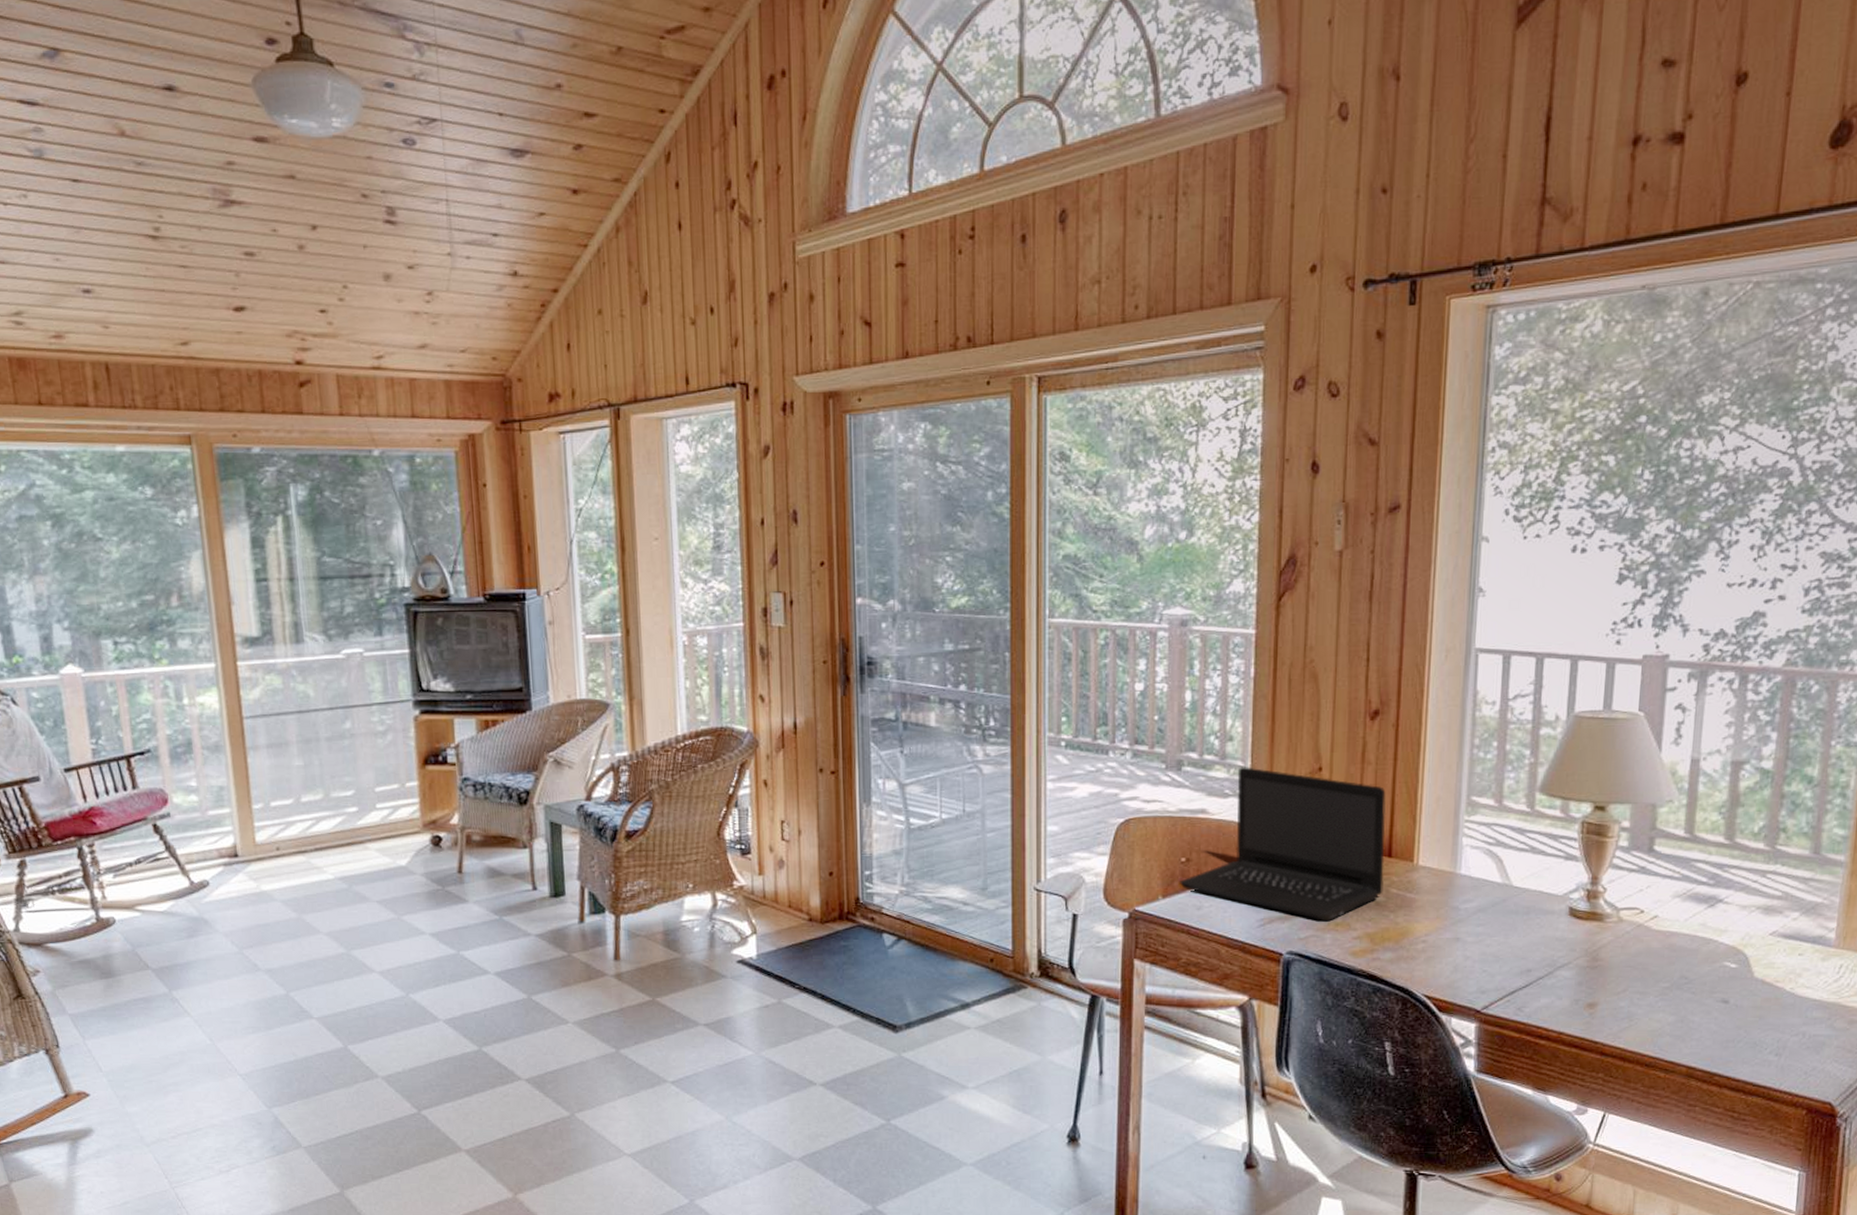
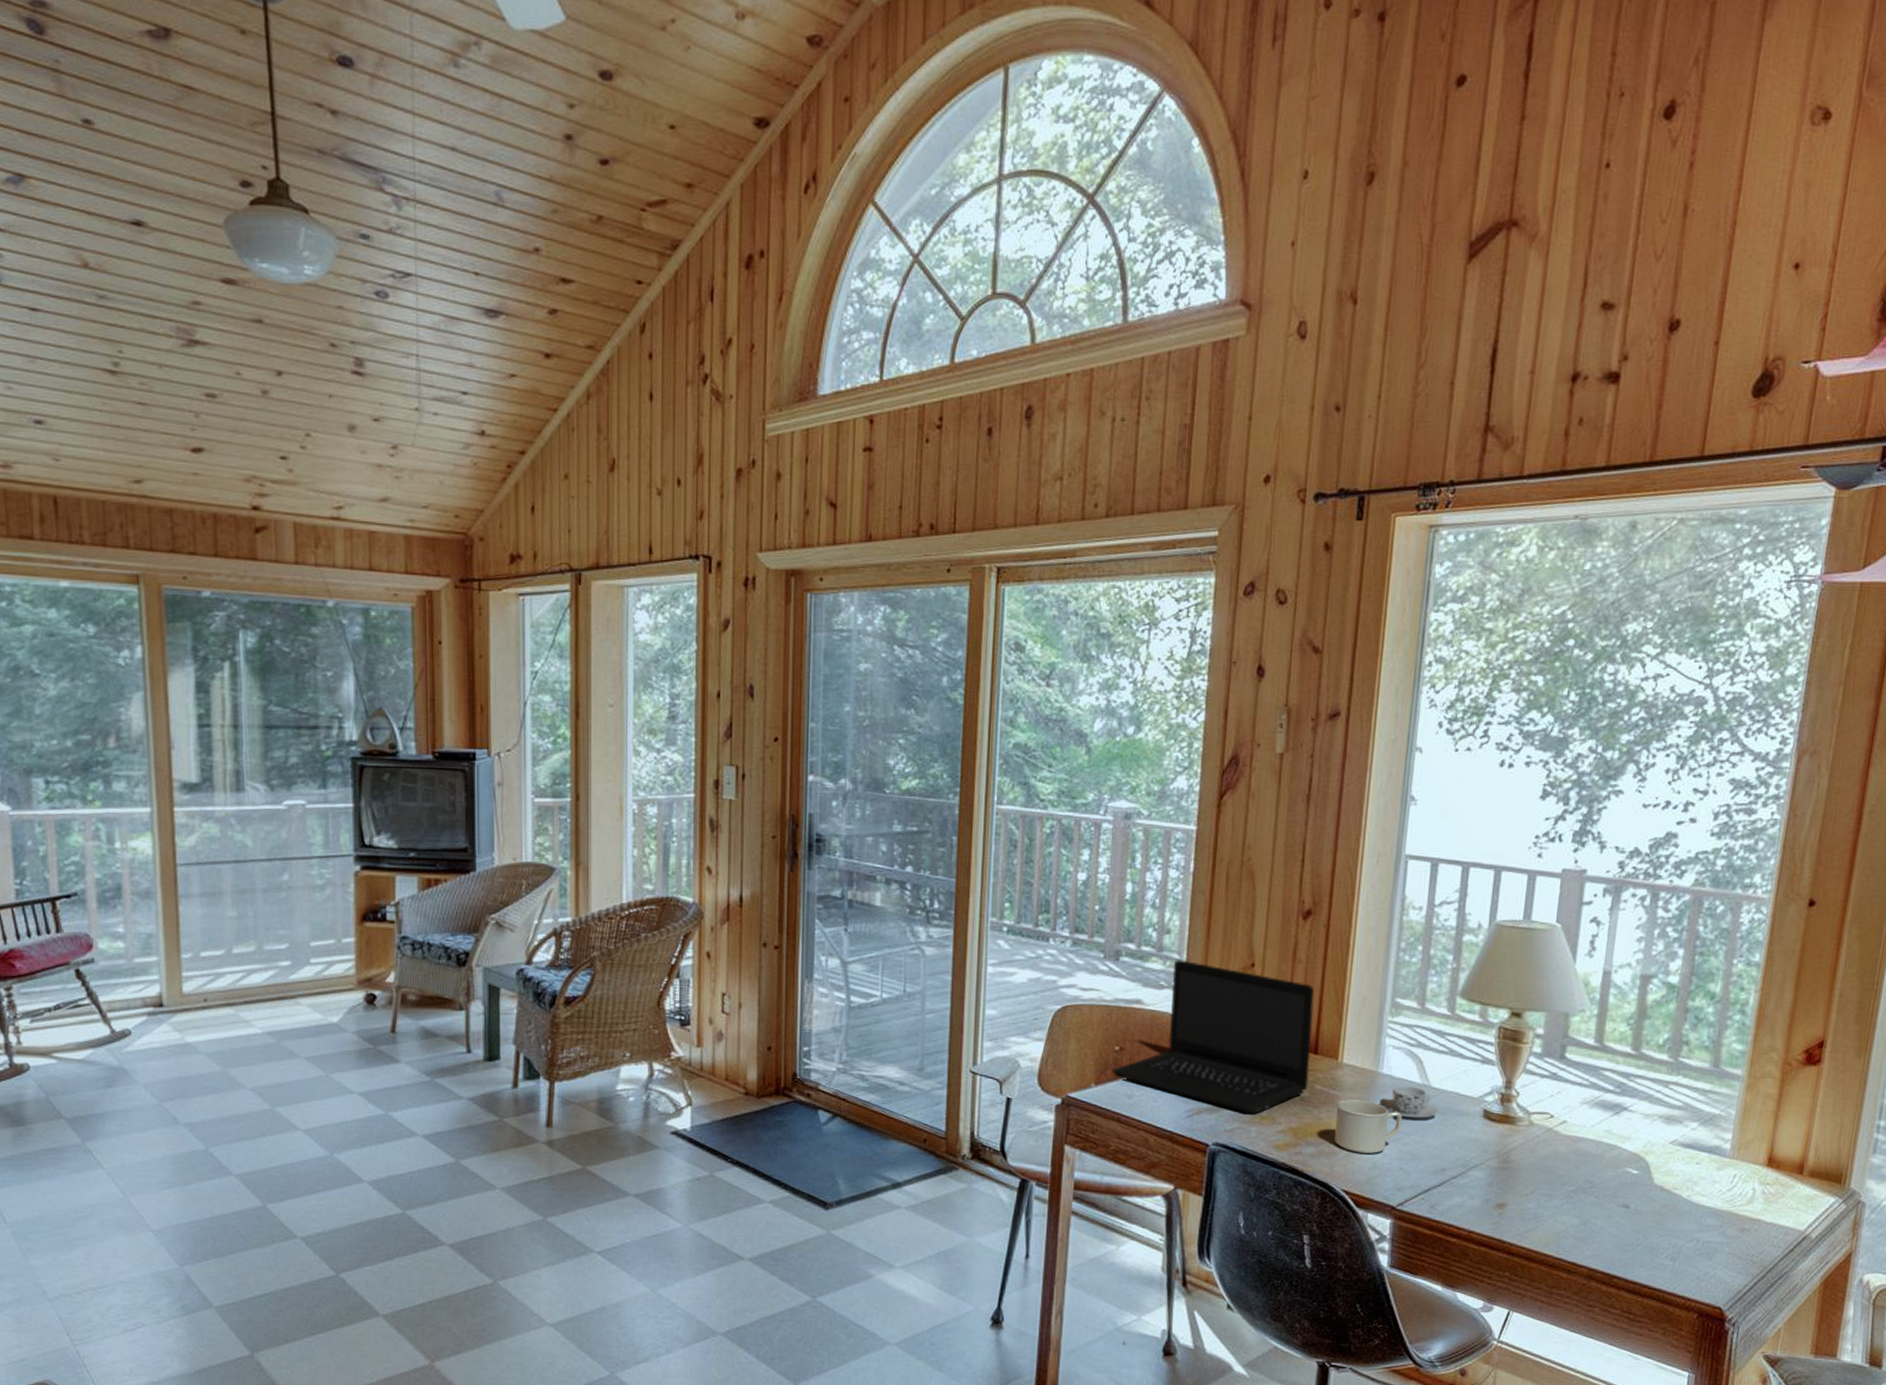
mug: none [1412,902,1484,957] -> present [1334,1099,1403,1154]
teacup: none [1459,887,1522,920] -> present [1379,1086,1439,1119]

